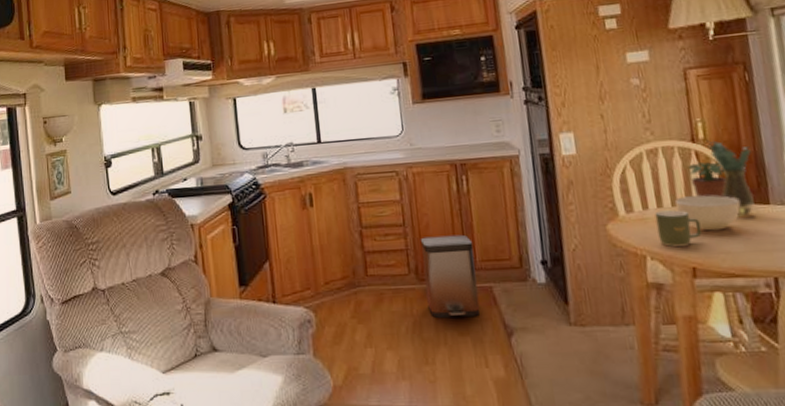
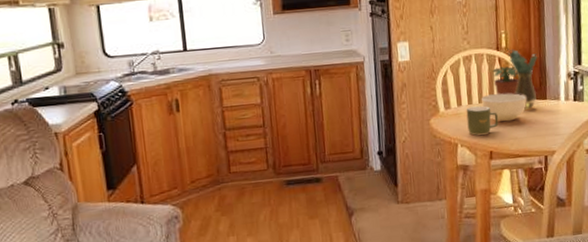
pedal bin: present [420,234,480,318] -> none [278,132,327,206]

